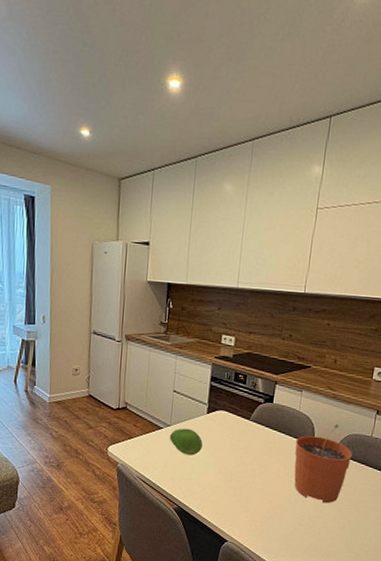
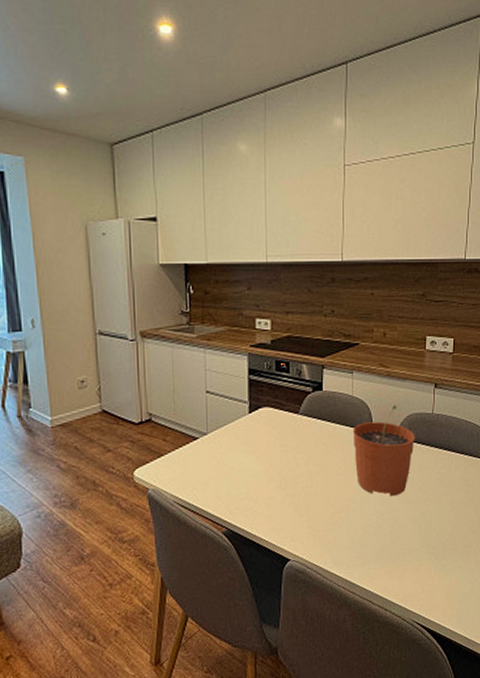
fruit: present [169,428,202,456] -> none [207,434,248,466]

